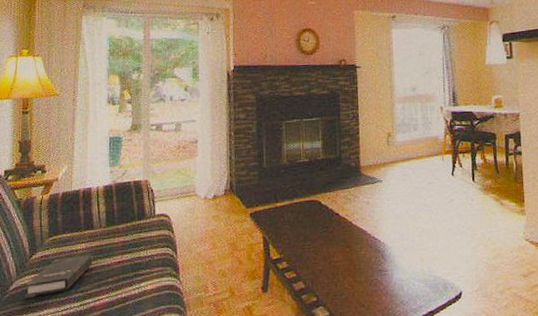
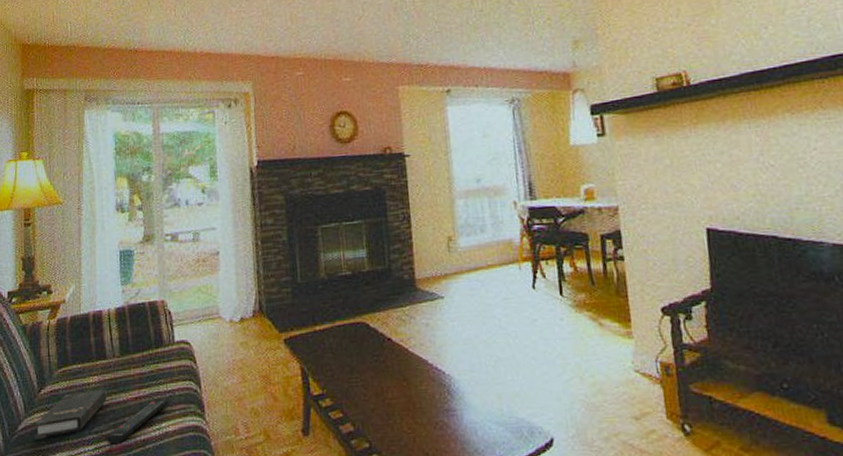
remote control: none [90,263,147,302] -> present [105,400,168,445]

